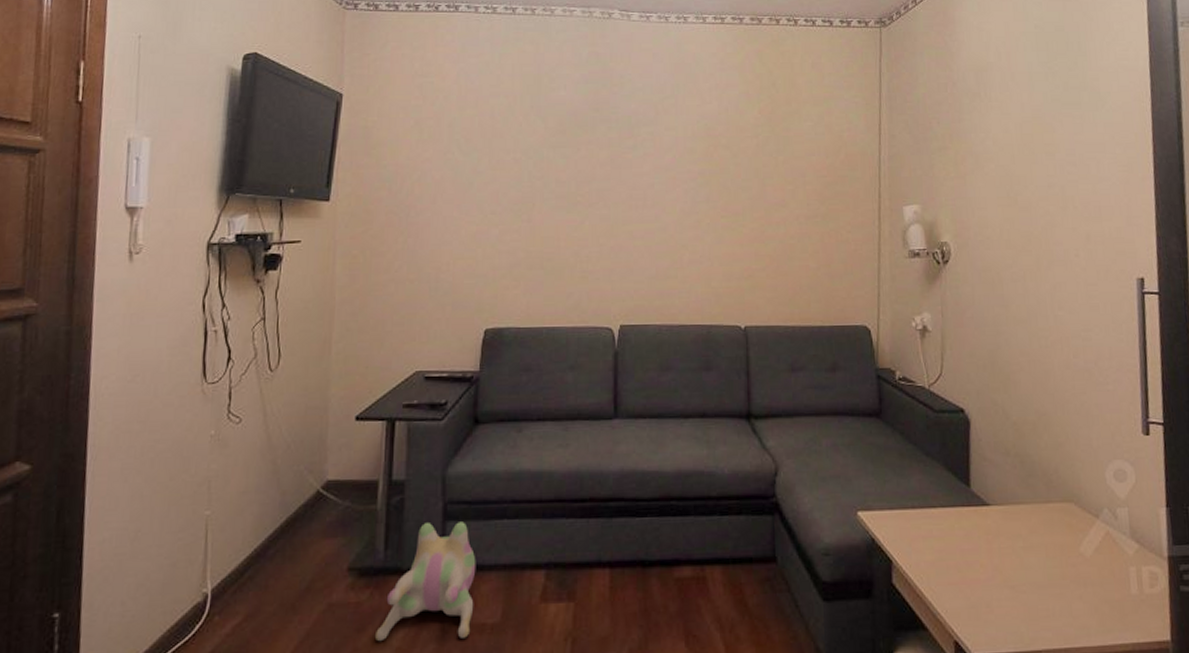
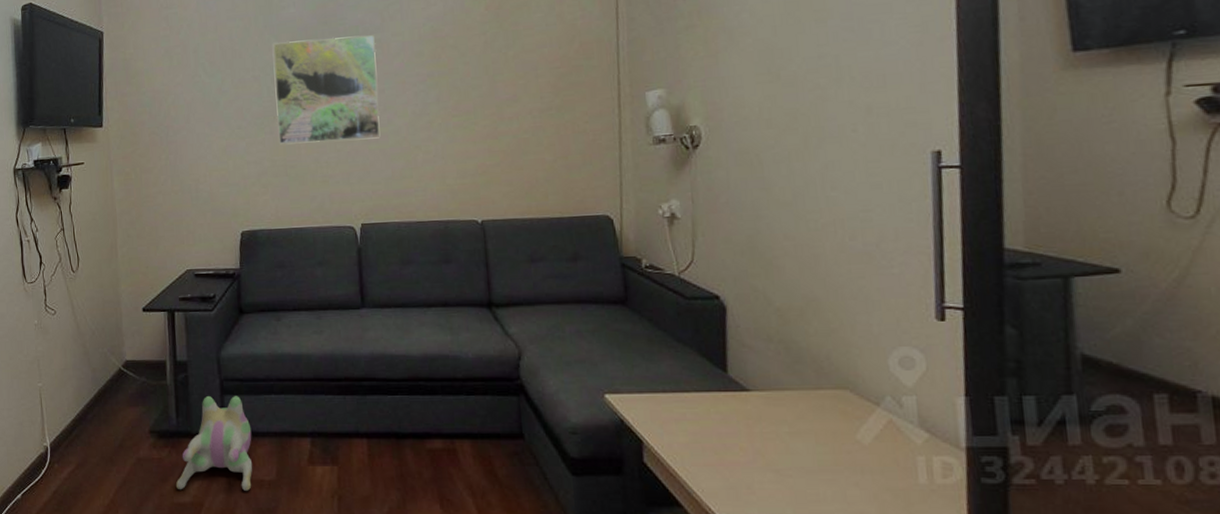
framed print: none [537,125,647,235] -> present [273,35,381,144]

